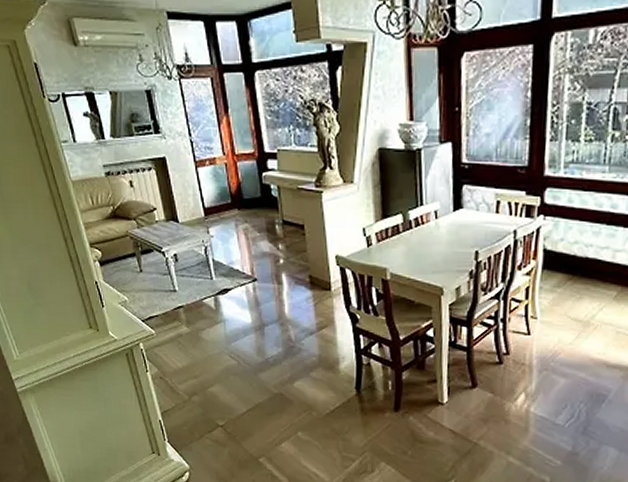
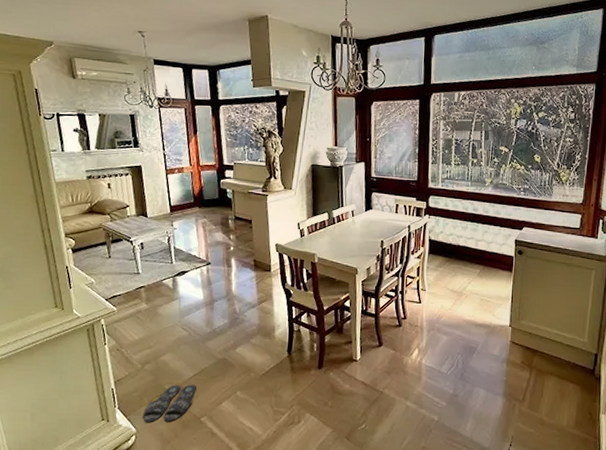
slippers: none [195,420,251,461] -> present [143,384,196,423]

